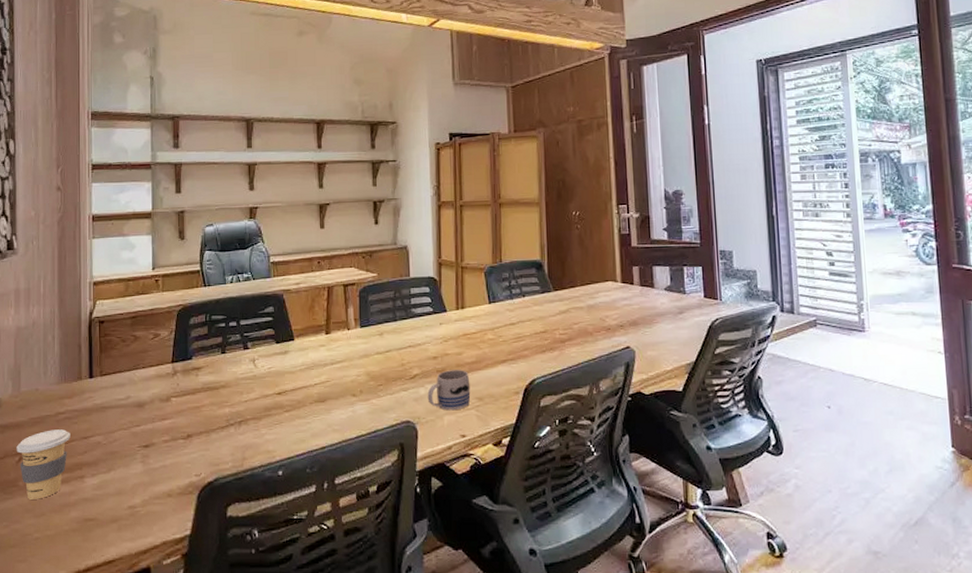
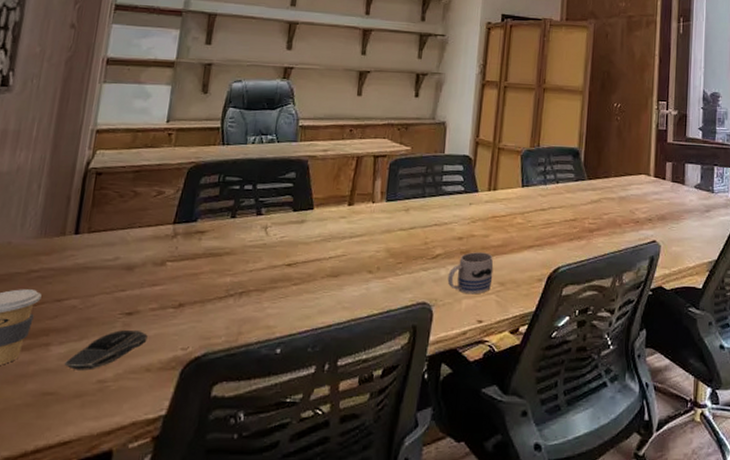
computer mouse: none [99,460,165,498] -> present [64,329,148,371]

